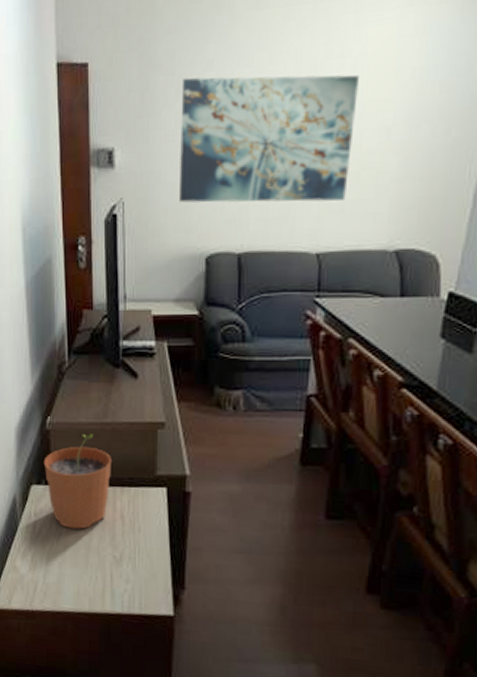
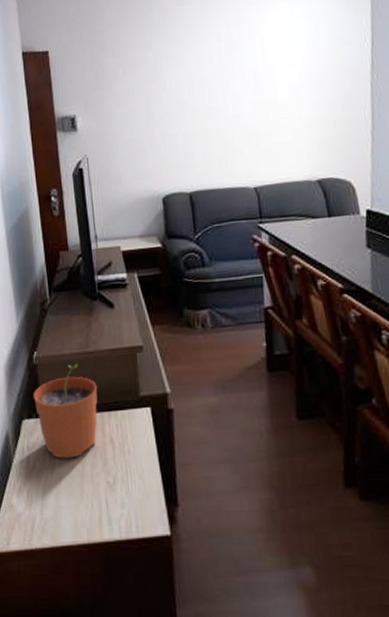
wall art: present [179,74,359,203] -> none [127,49,271,155]

